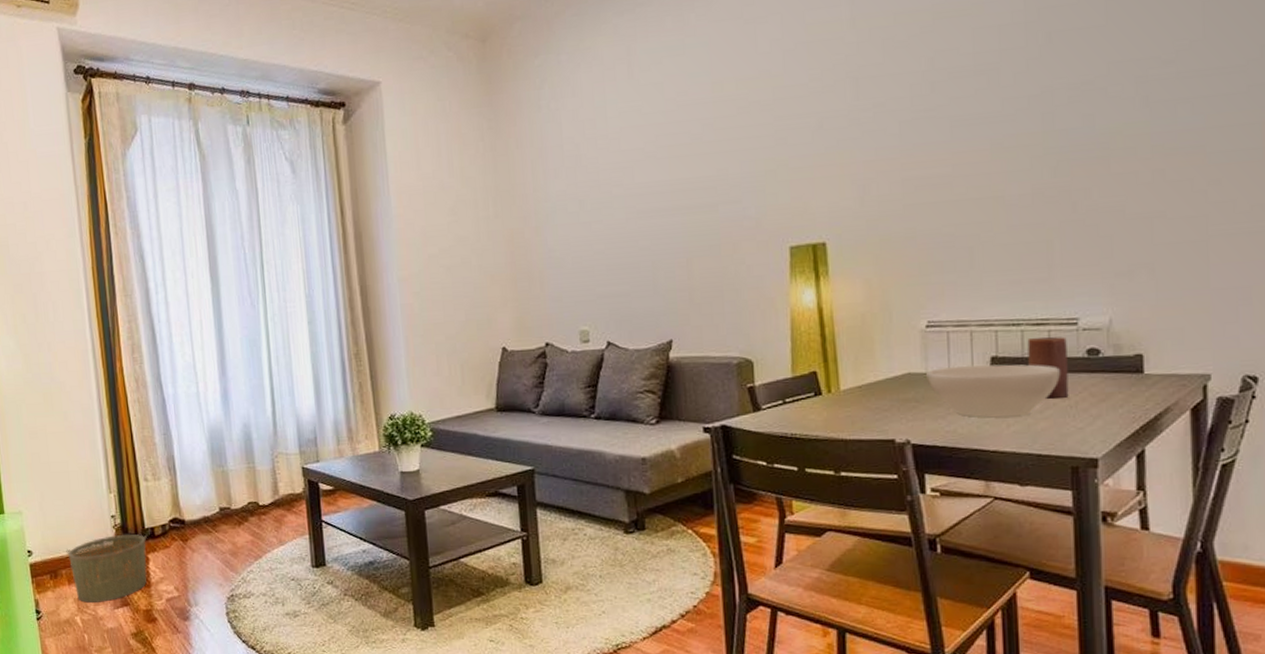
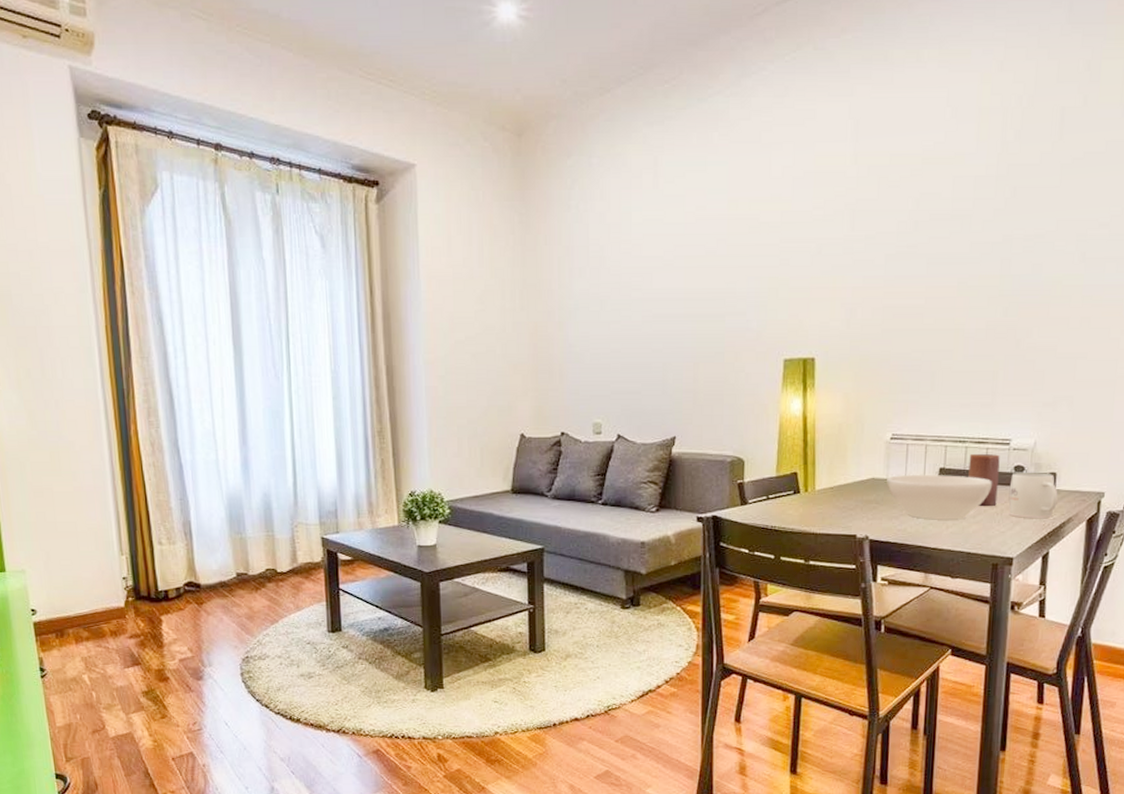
basket: present [66,534,147,603] -> none [73,595,160,661]
mug: none [1083,355,1149,411] -> present [1008,473,1058,519]

